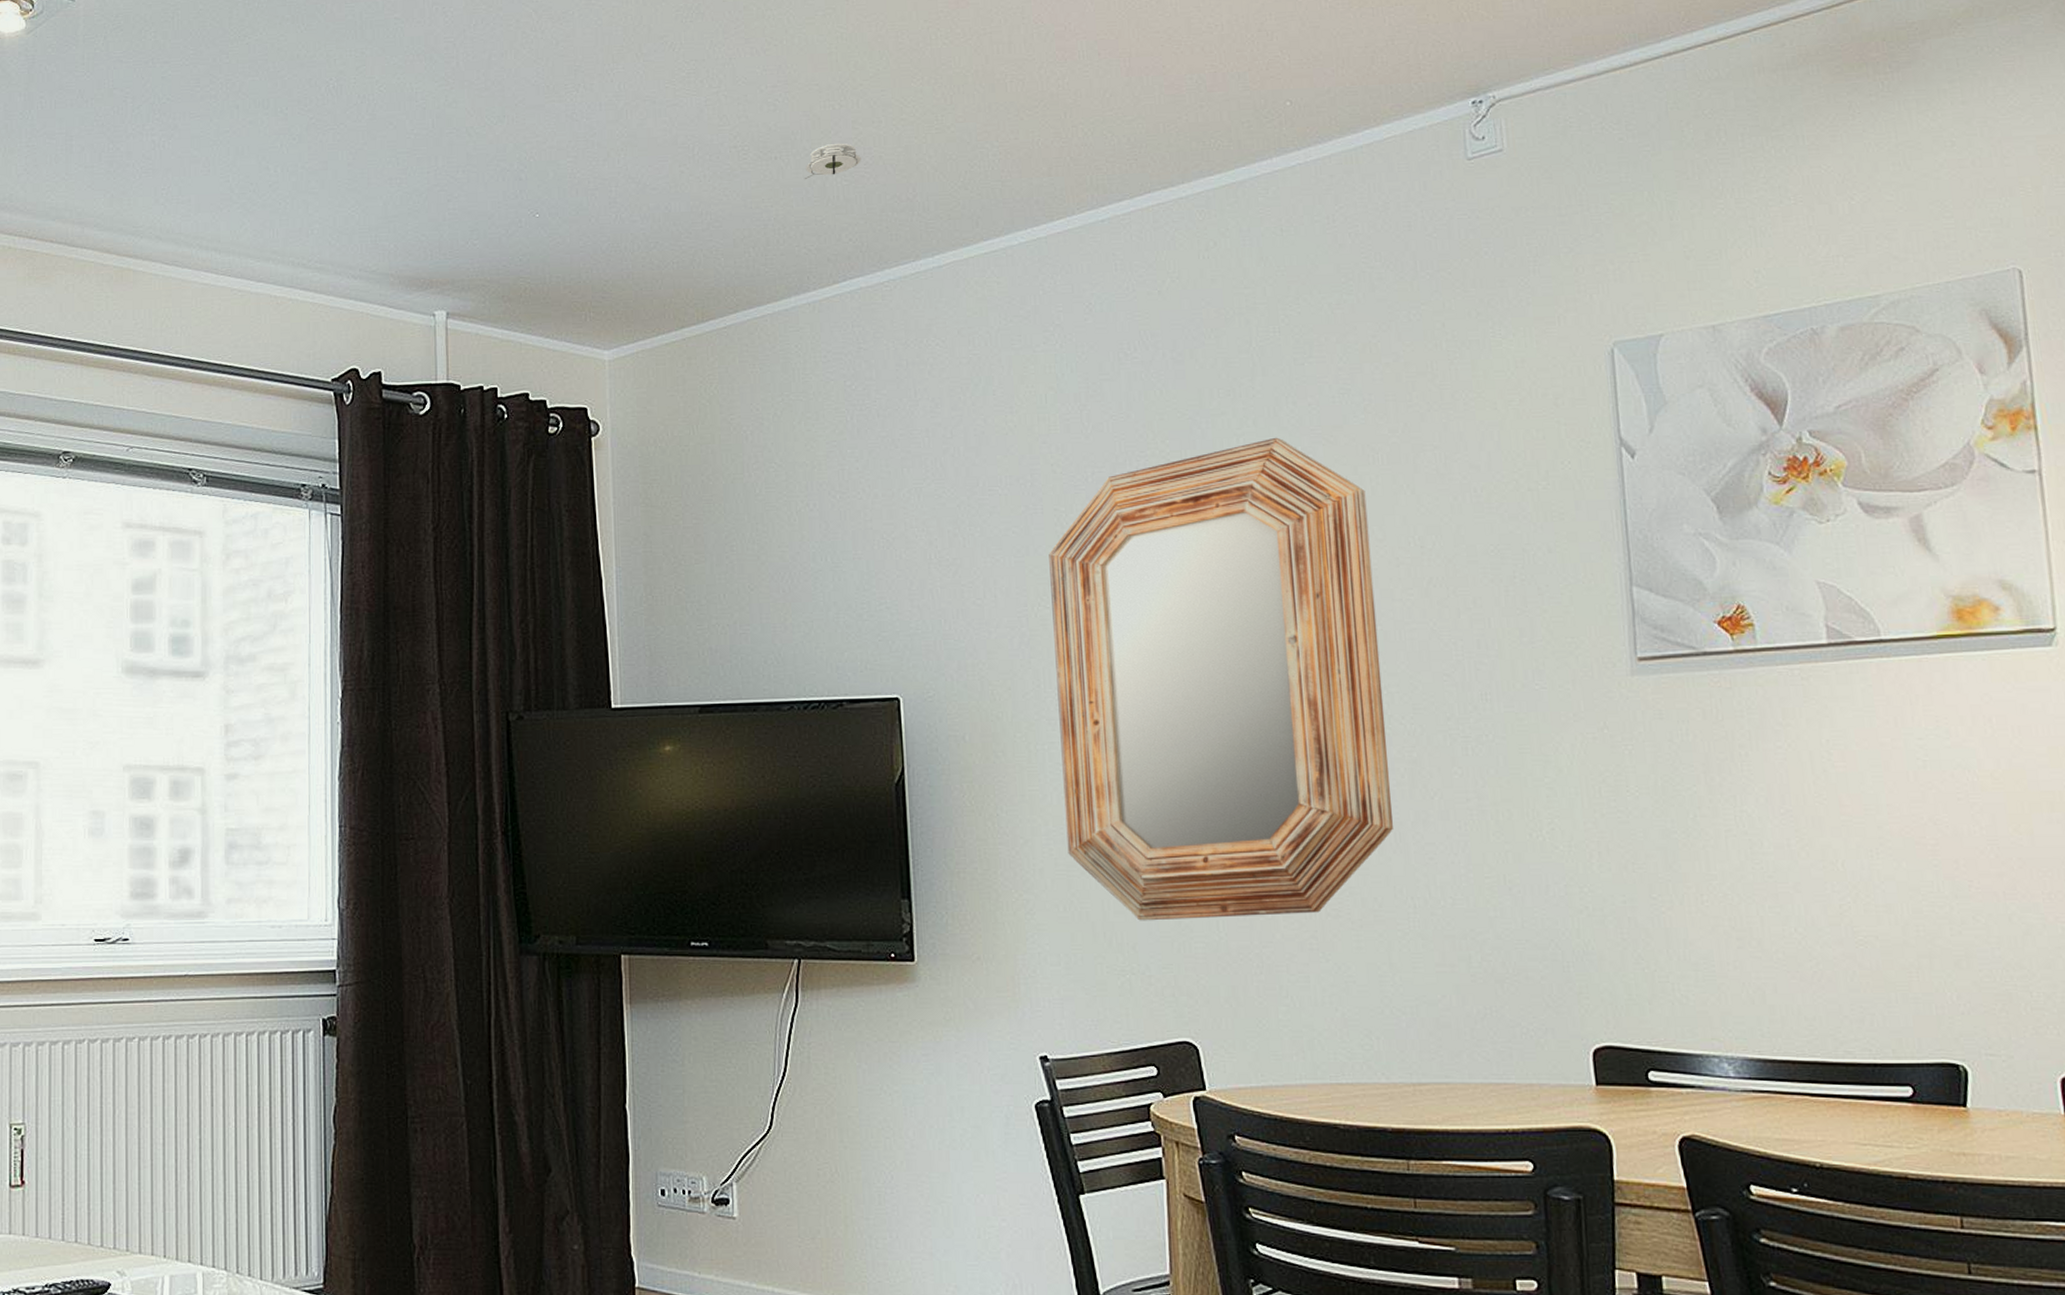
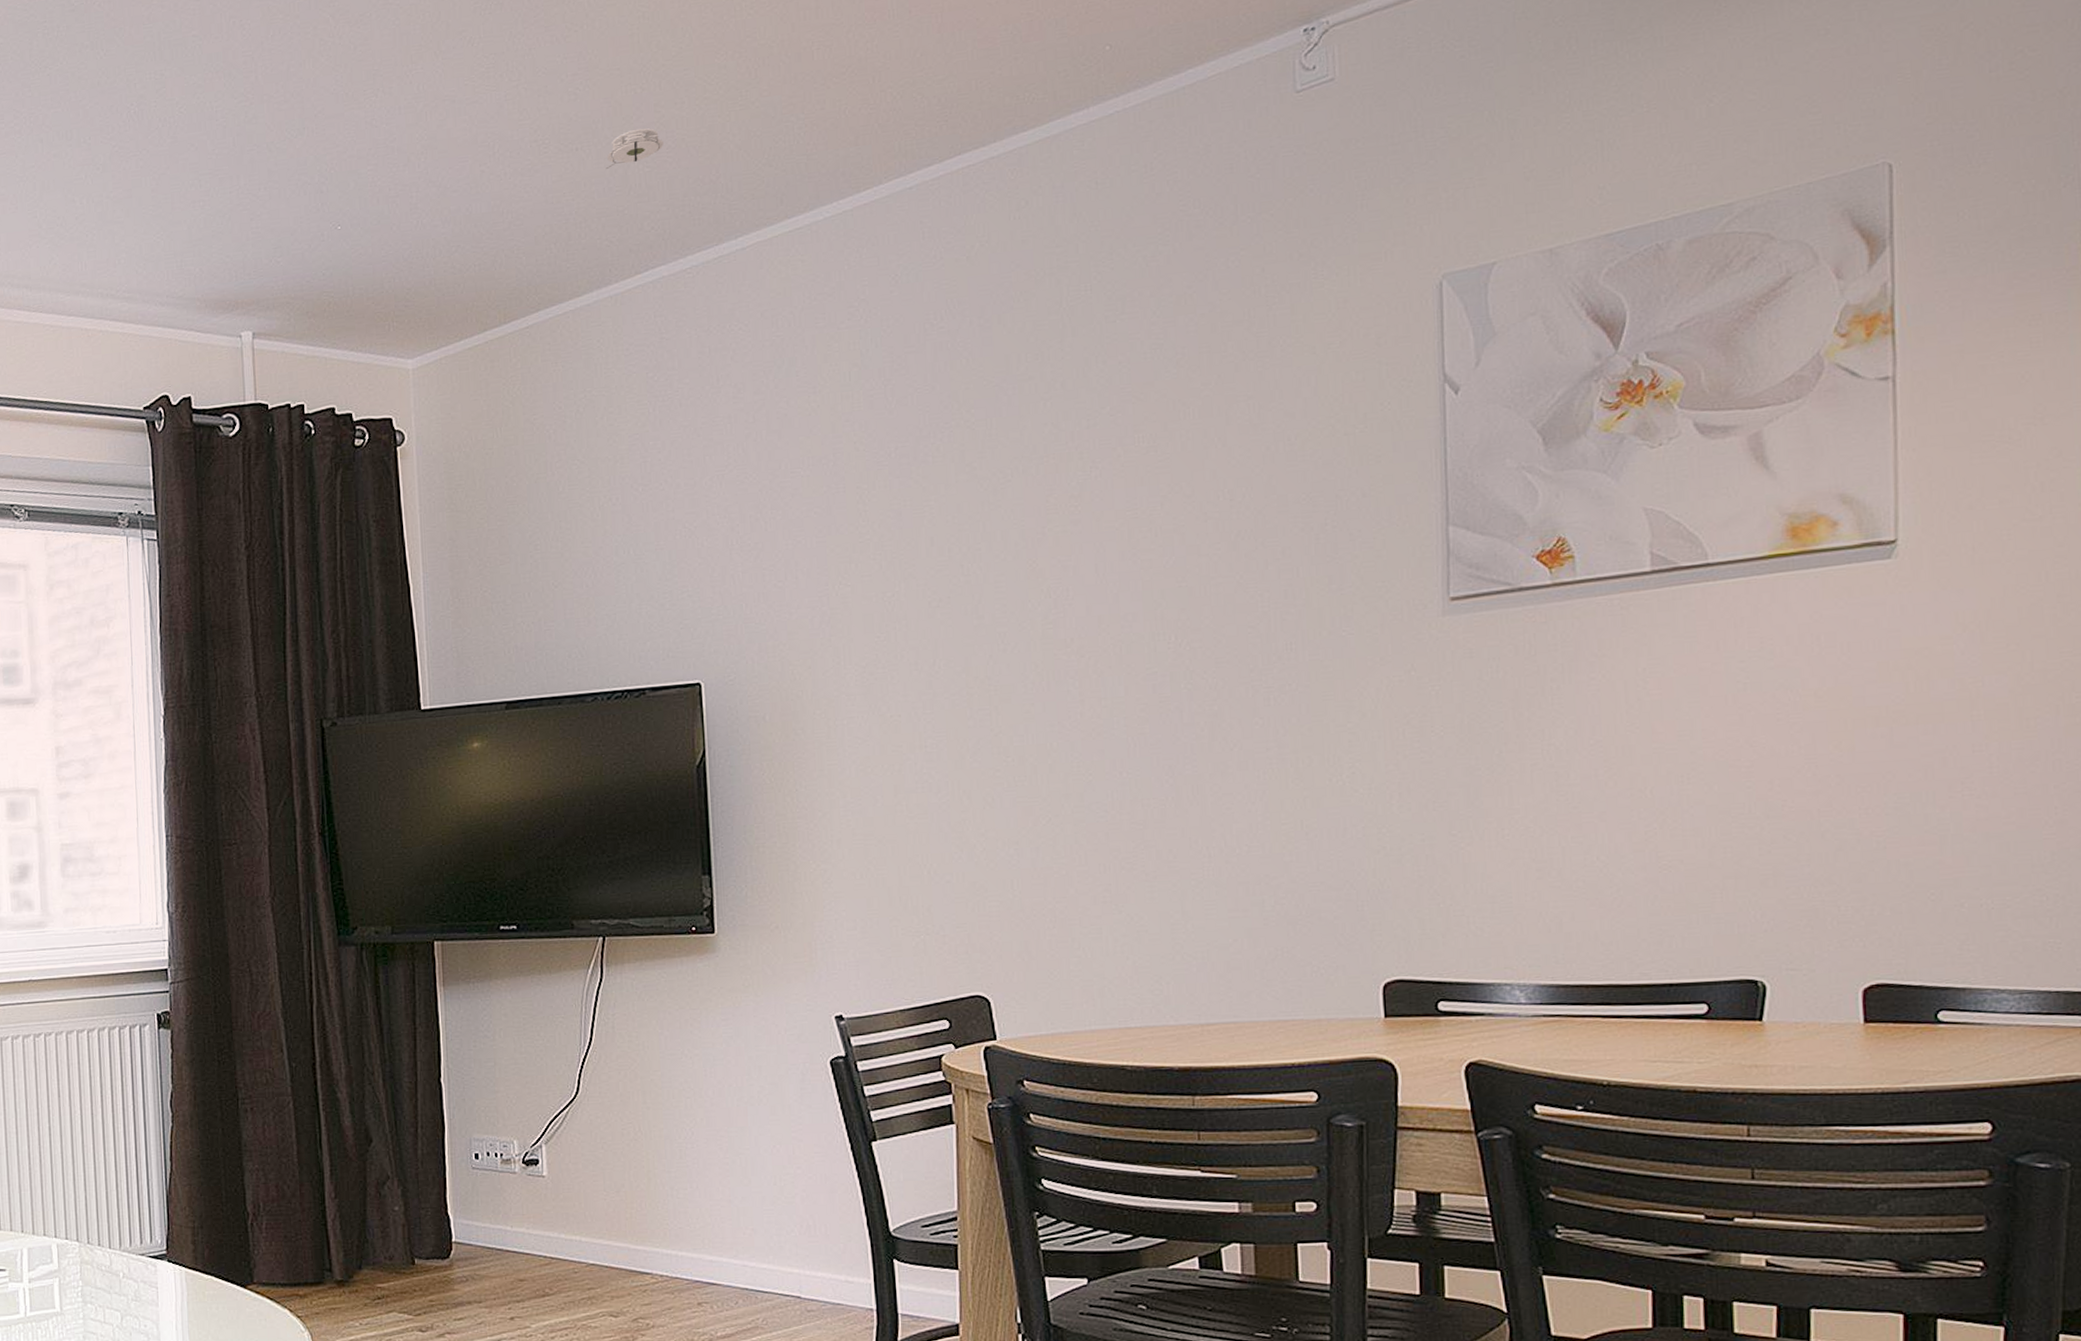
home mirror: present [1049,437,1393,921] -> none [850,398,1191,884]

